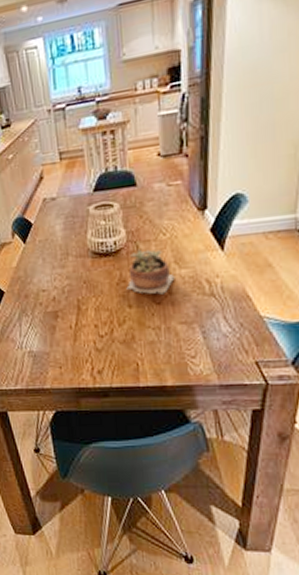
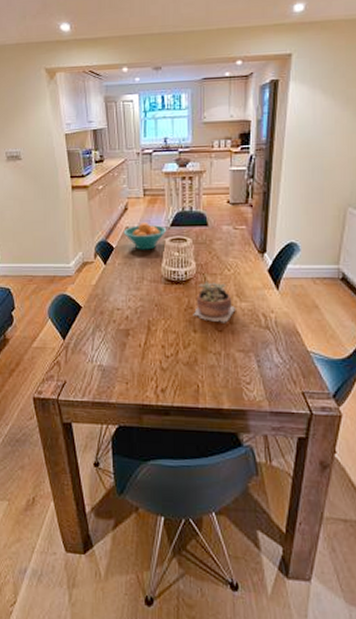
fruit bowl: none [41,191,90,223] -> present [123,223,167,250]

